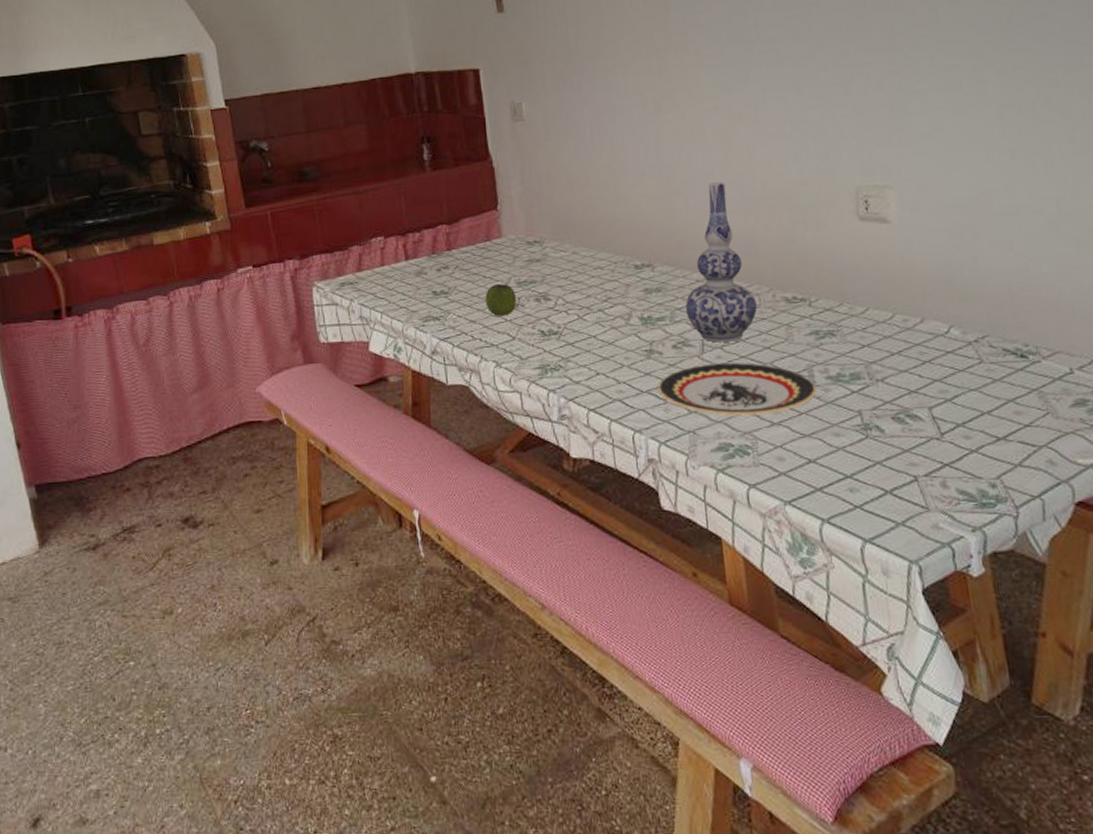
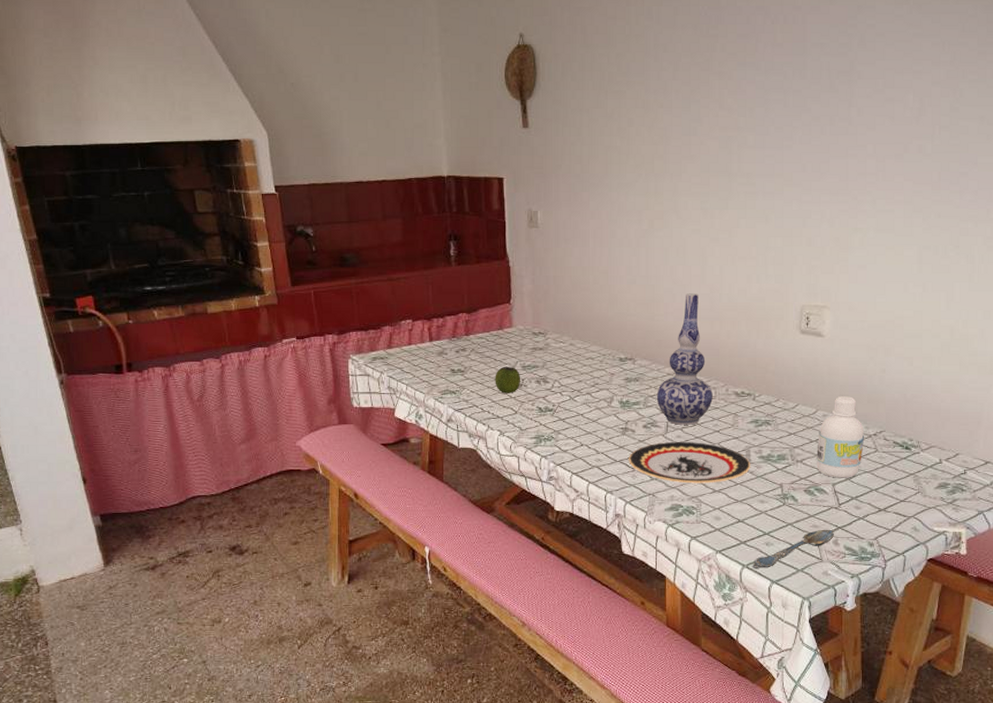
spoon: none [835,467,940,523] -> present [752,529,834,568]
bottle: none [900,294,964,400] -> present [816,396,865,478]

